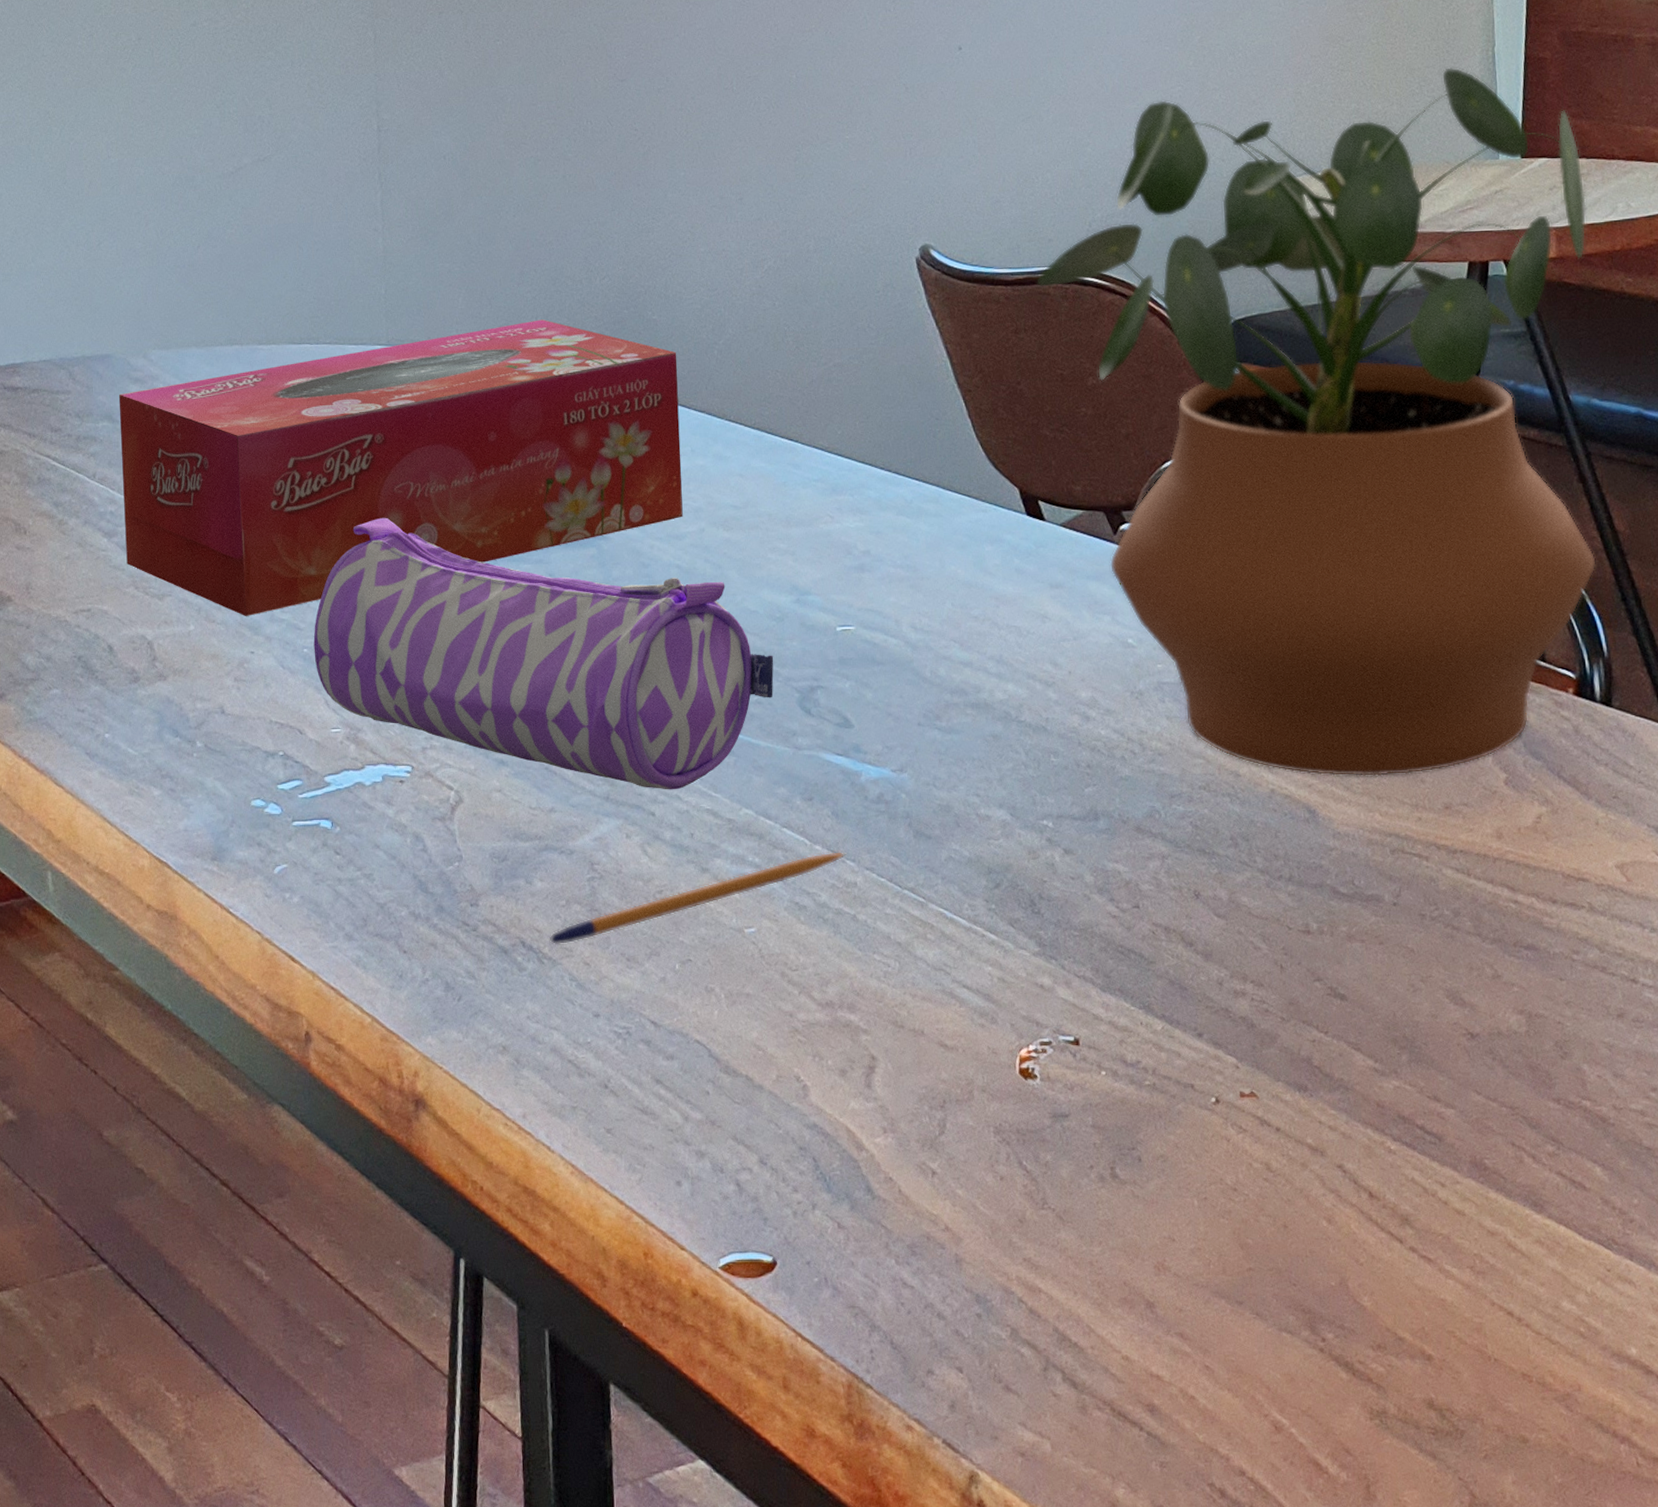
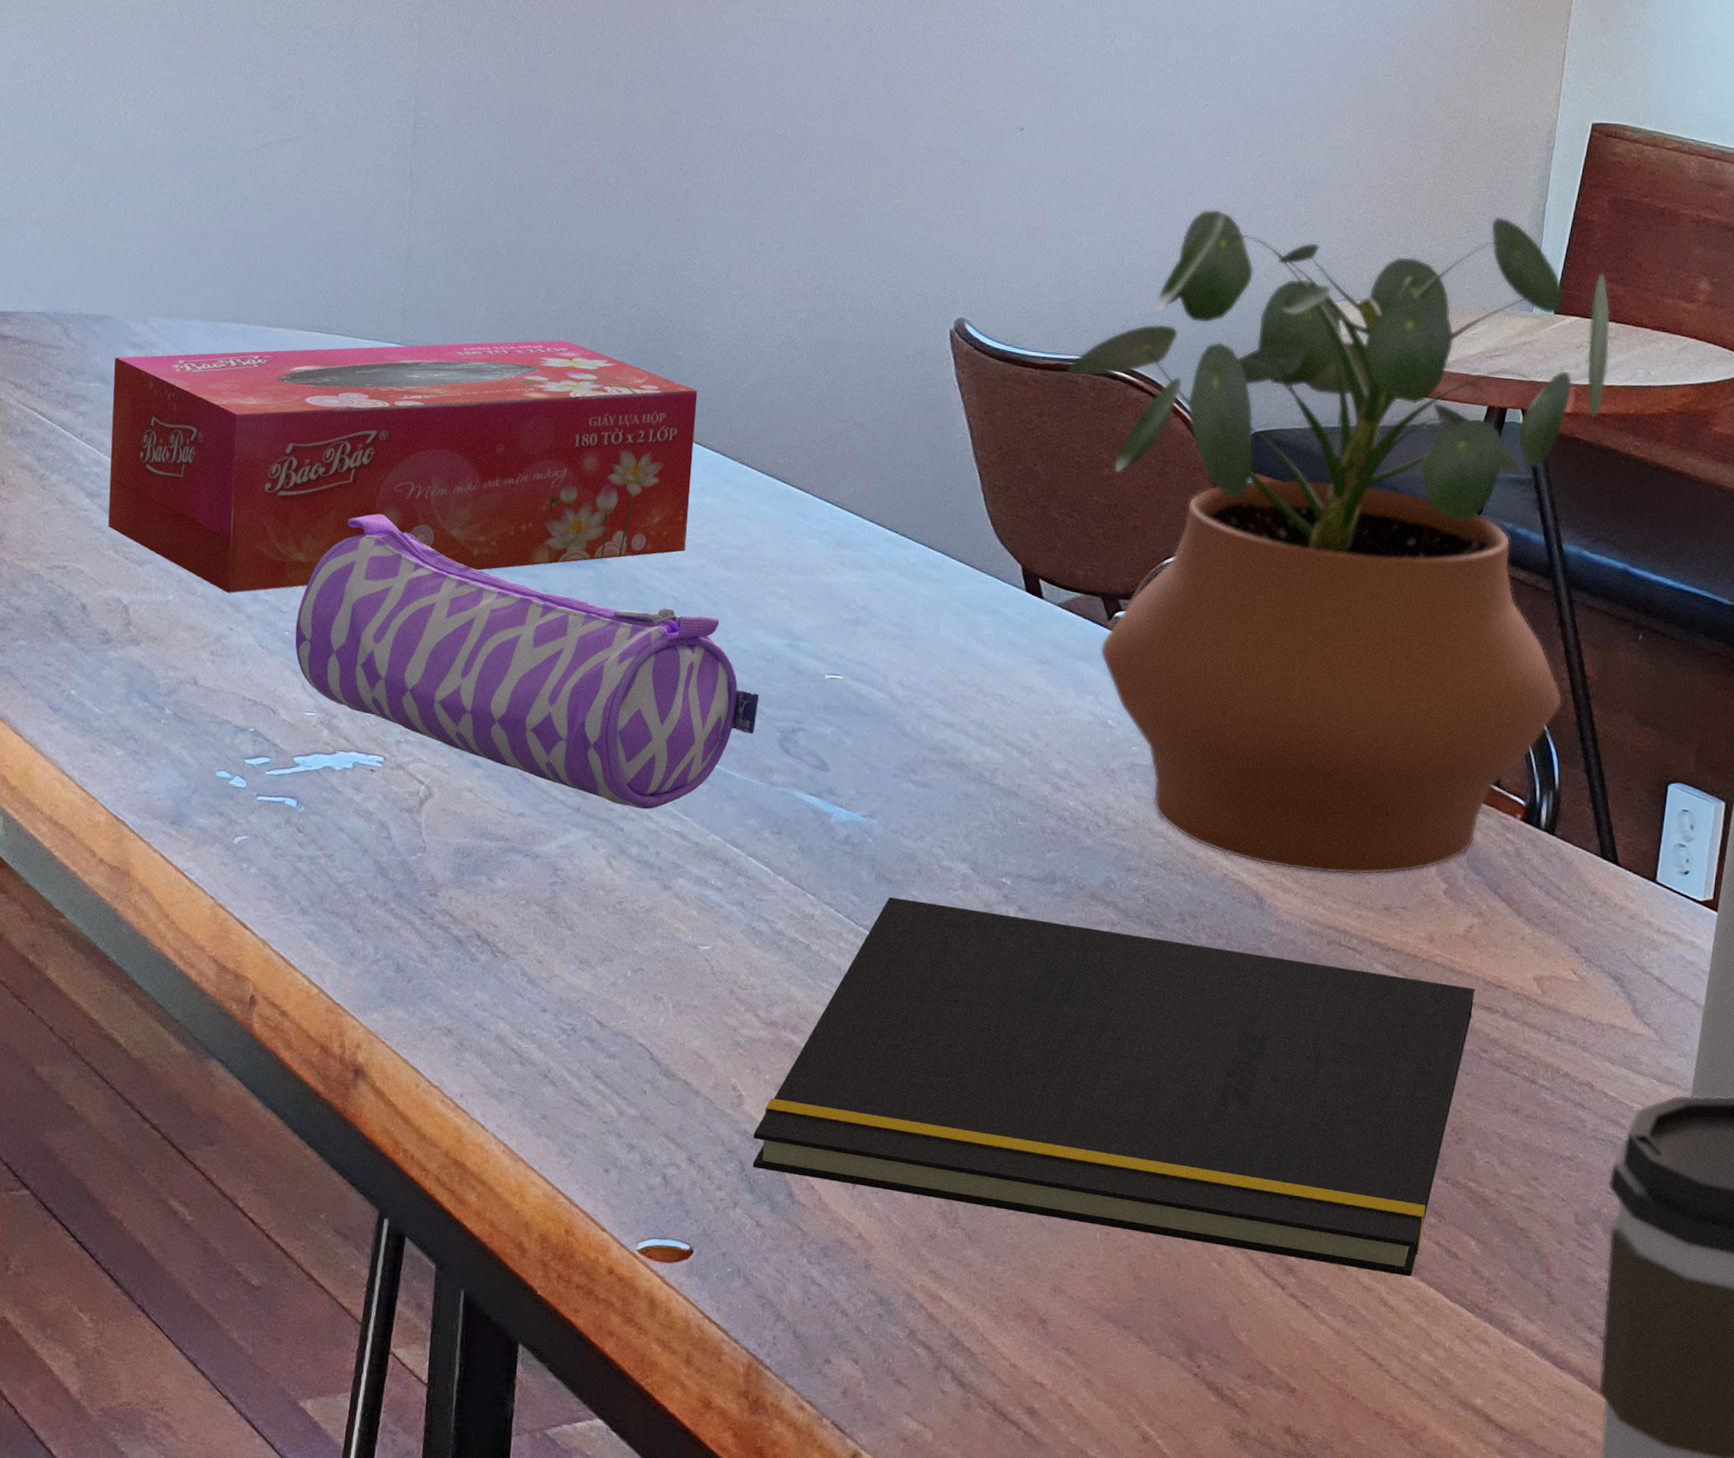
pen: present [549,850,847,945] -> none [505,884,808,942]
notepad: none [823,853,1557,1215] -> present [752,896,1476,1277]

